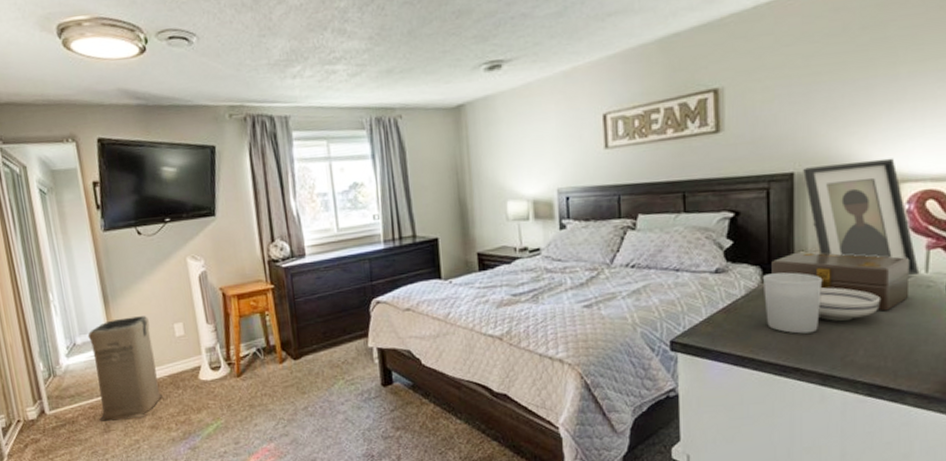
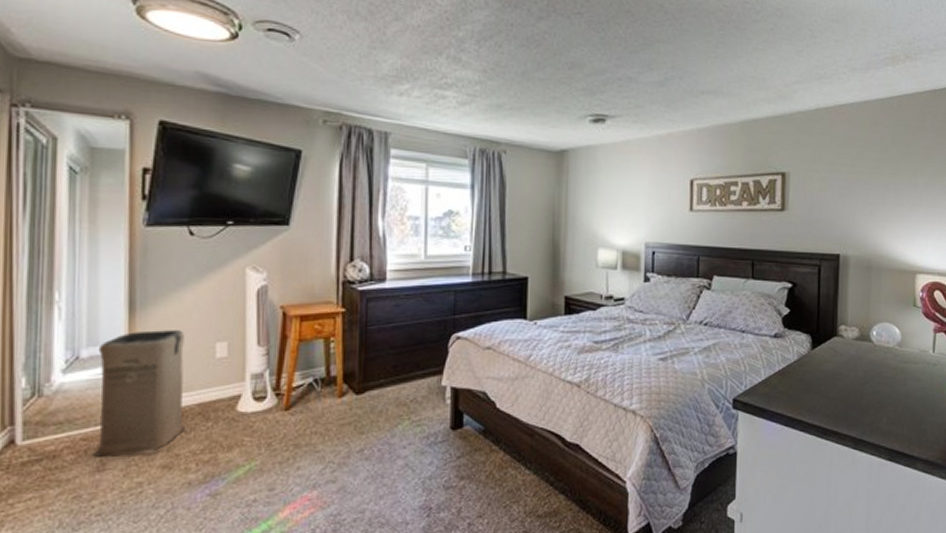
candle holder: present [762,272,823,334] -> none [811,342,858,400]
jewelry box: present [771,251,910,311] -> none [819,325,922,384]
picture frame: present [803,158,920,276] -> none [847,251,929,354]
bowl: present [818,287,880,321] -> none [853,359,900,390]

